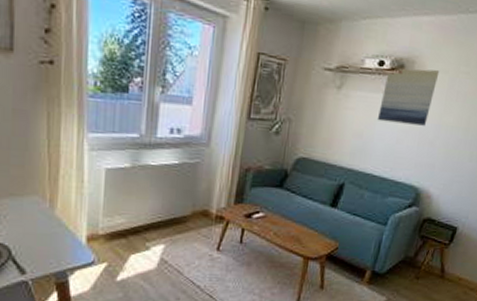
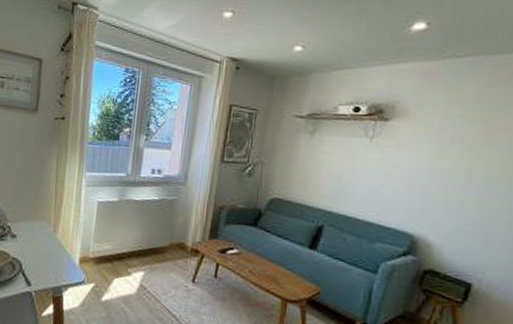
wall art: present [377,69,440,126] -> none [356,113,427,170]

